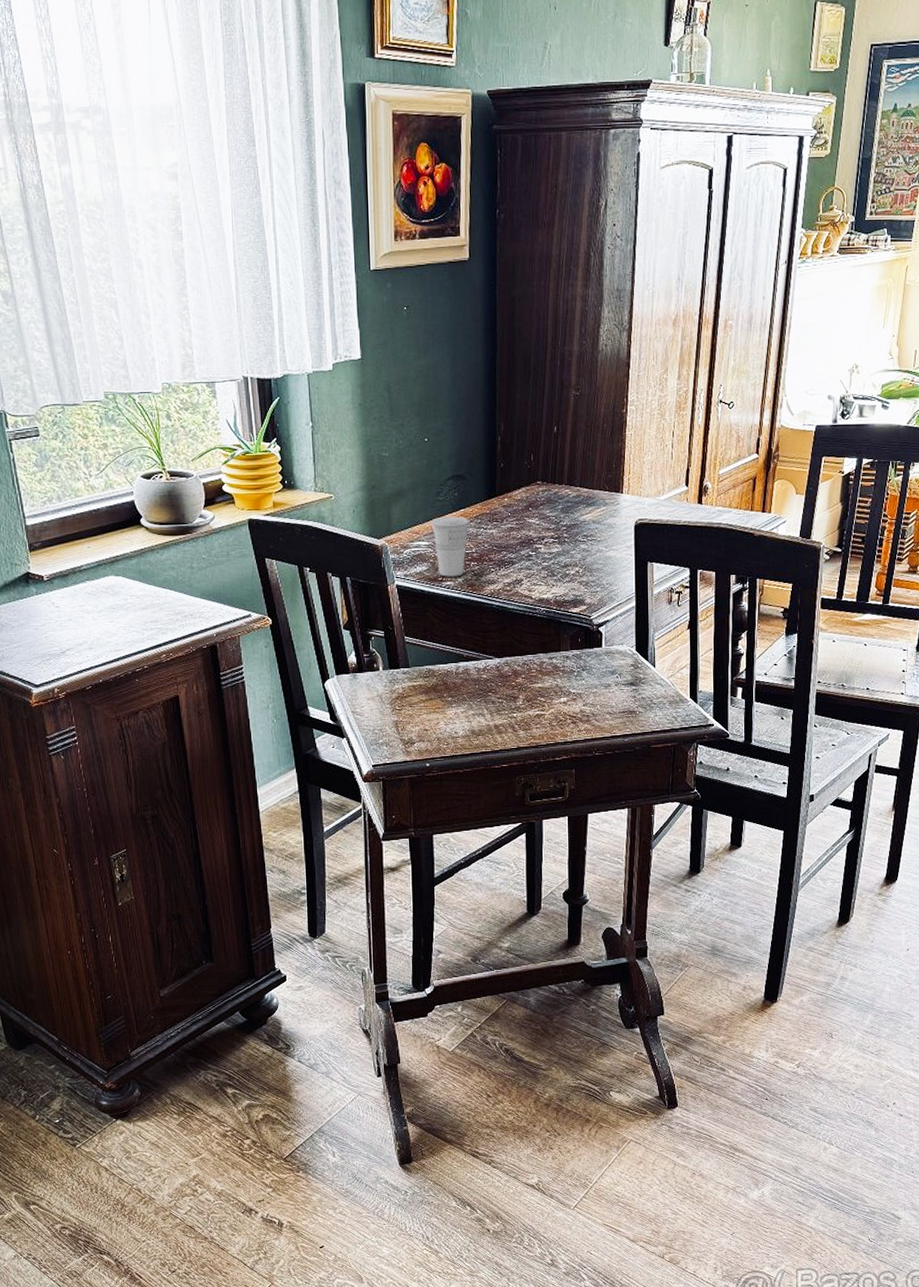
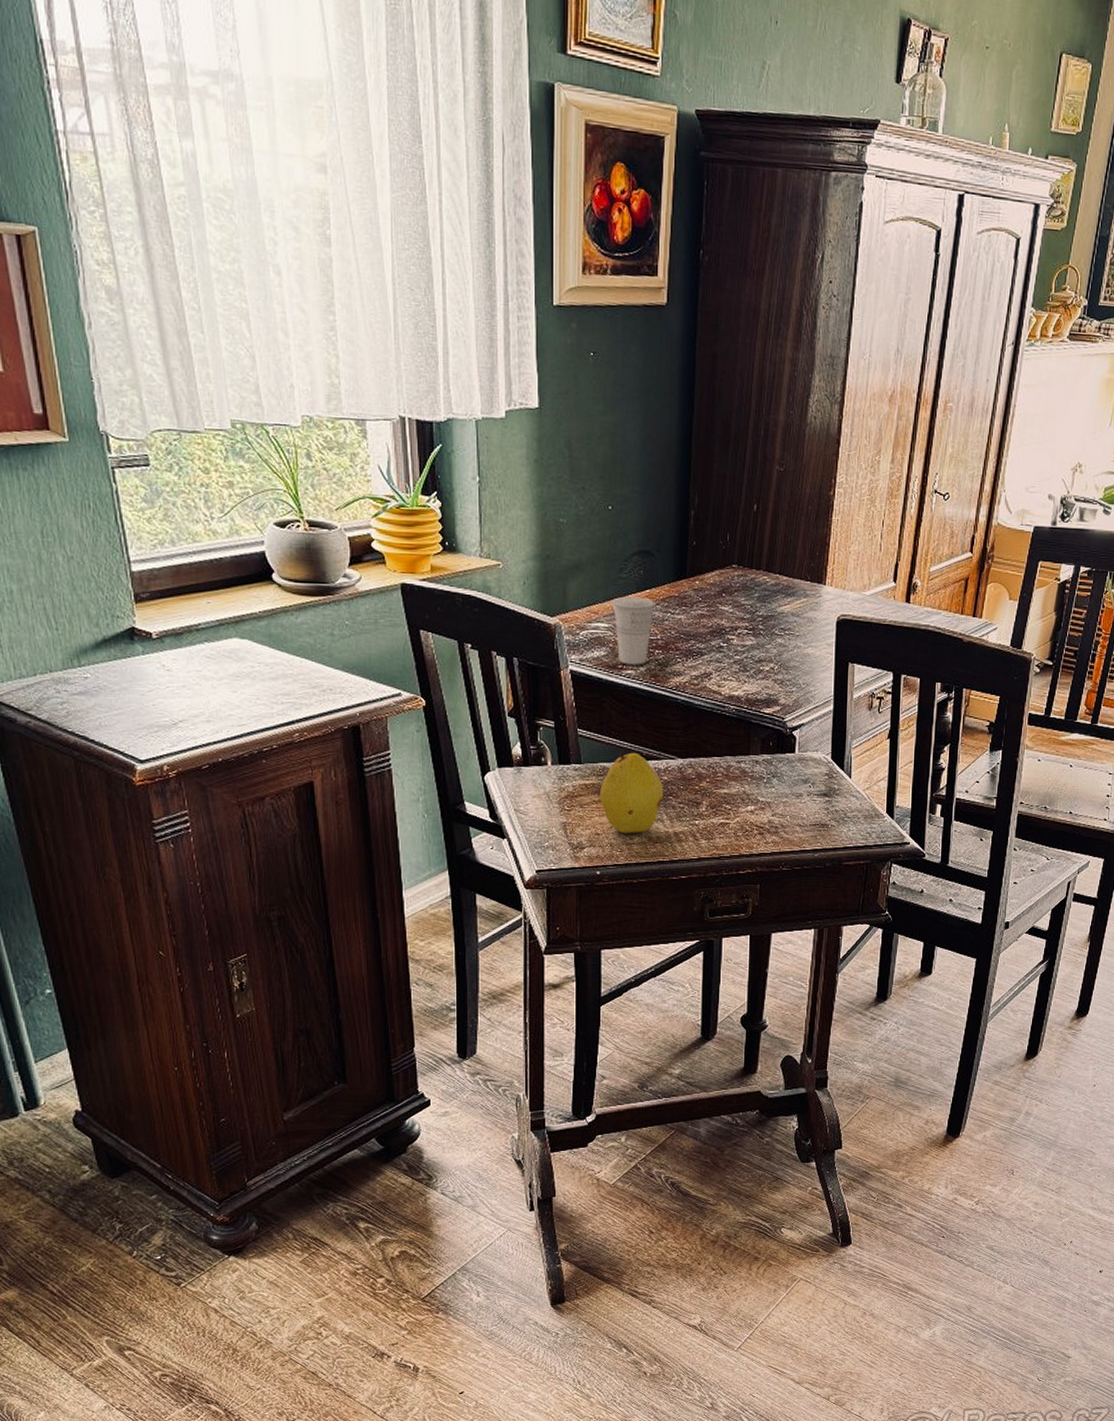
fruit: none [427,655,484,729] -> present [600,752,664,834]

